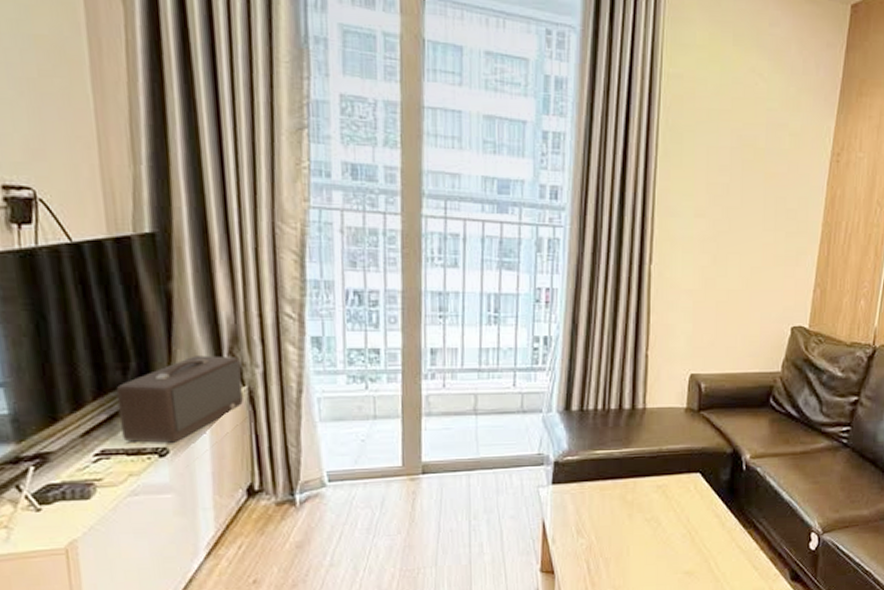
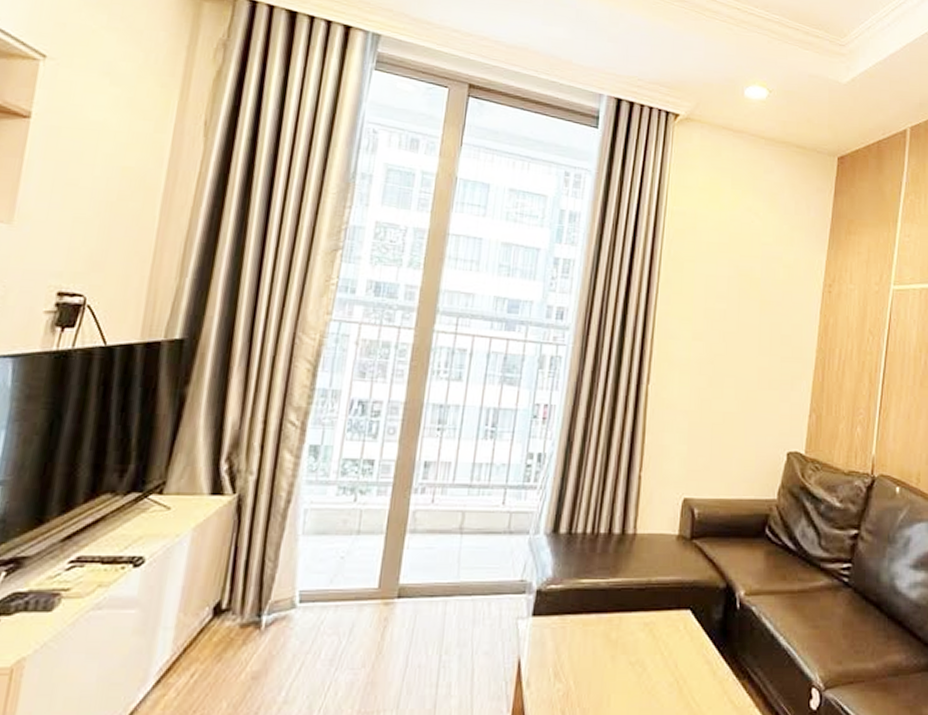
speaker: present [116,355,243,443] -> none [102,460,236,552]

